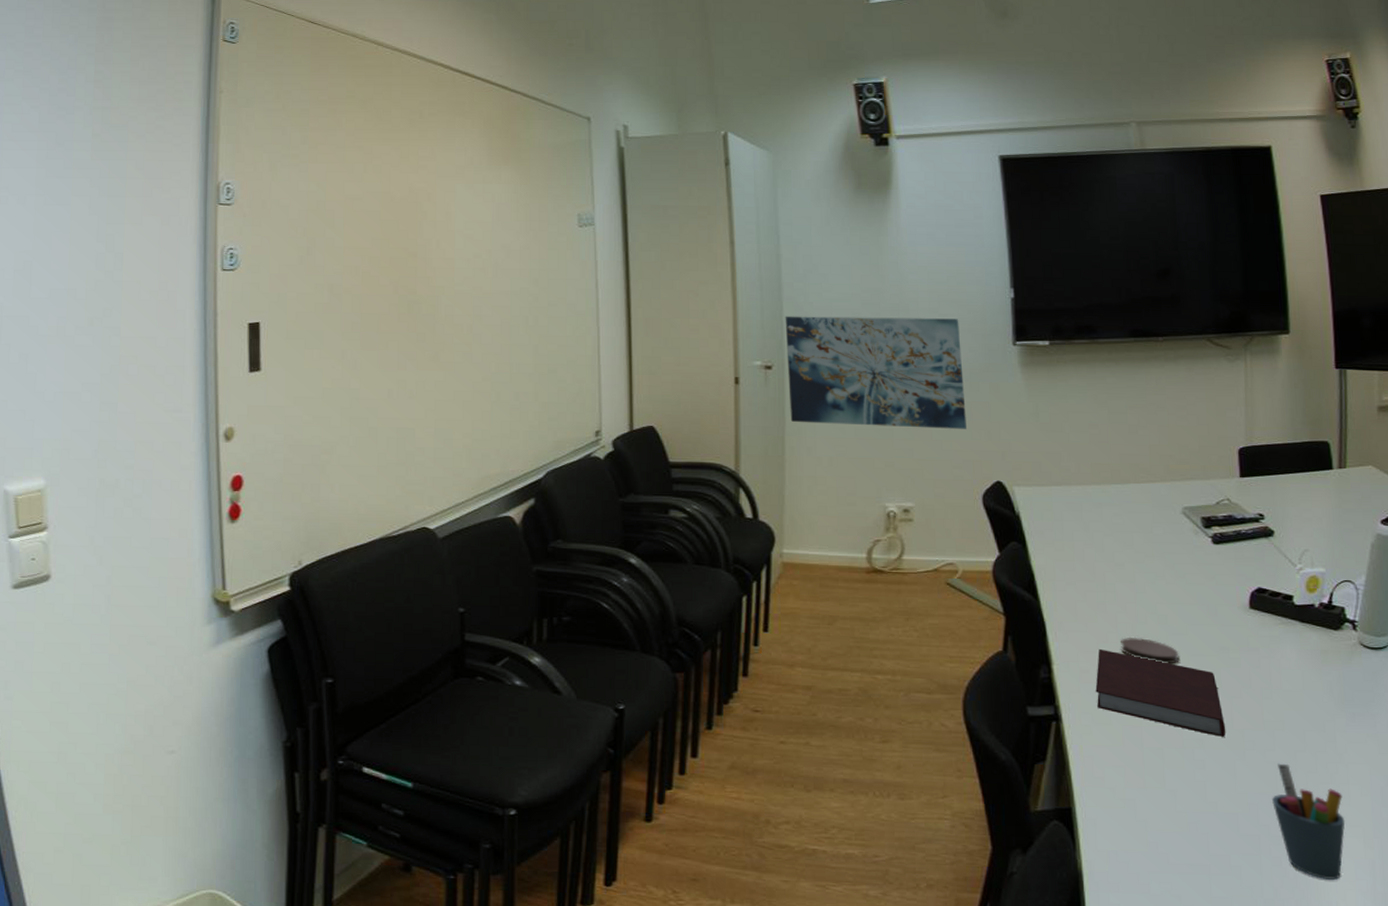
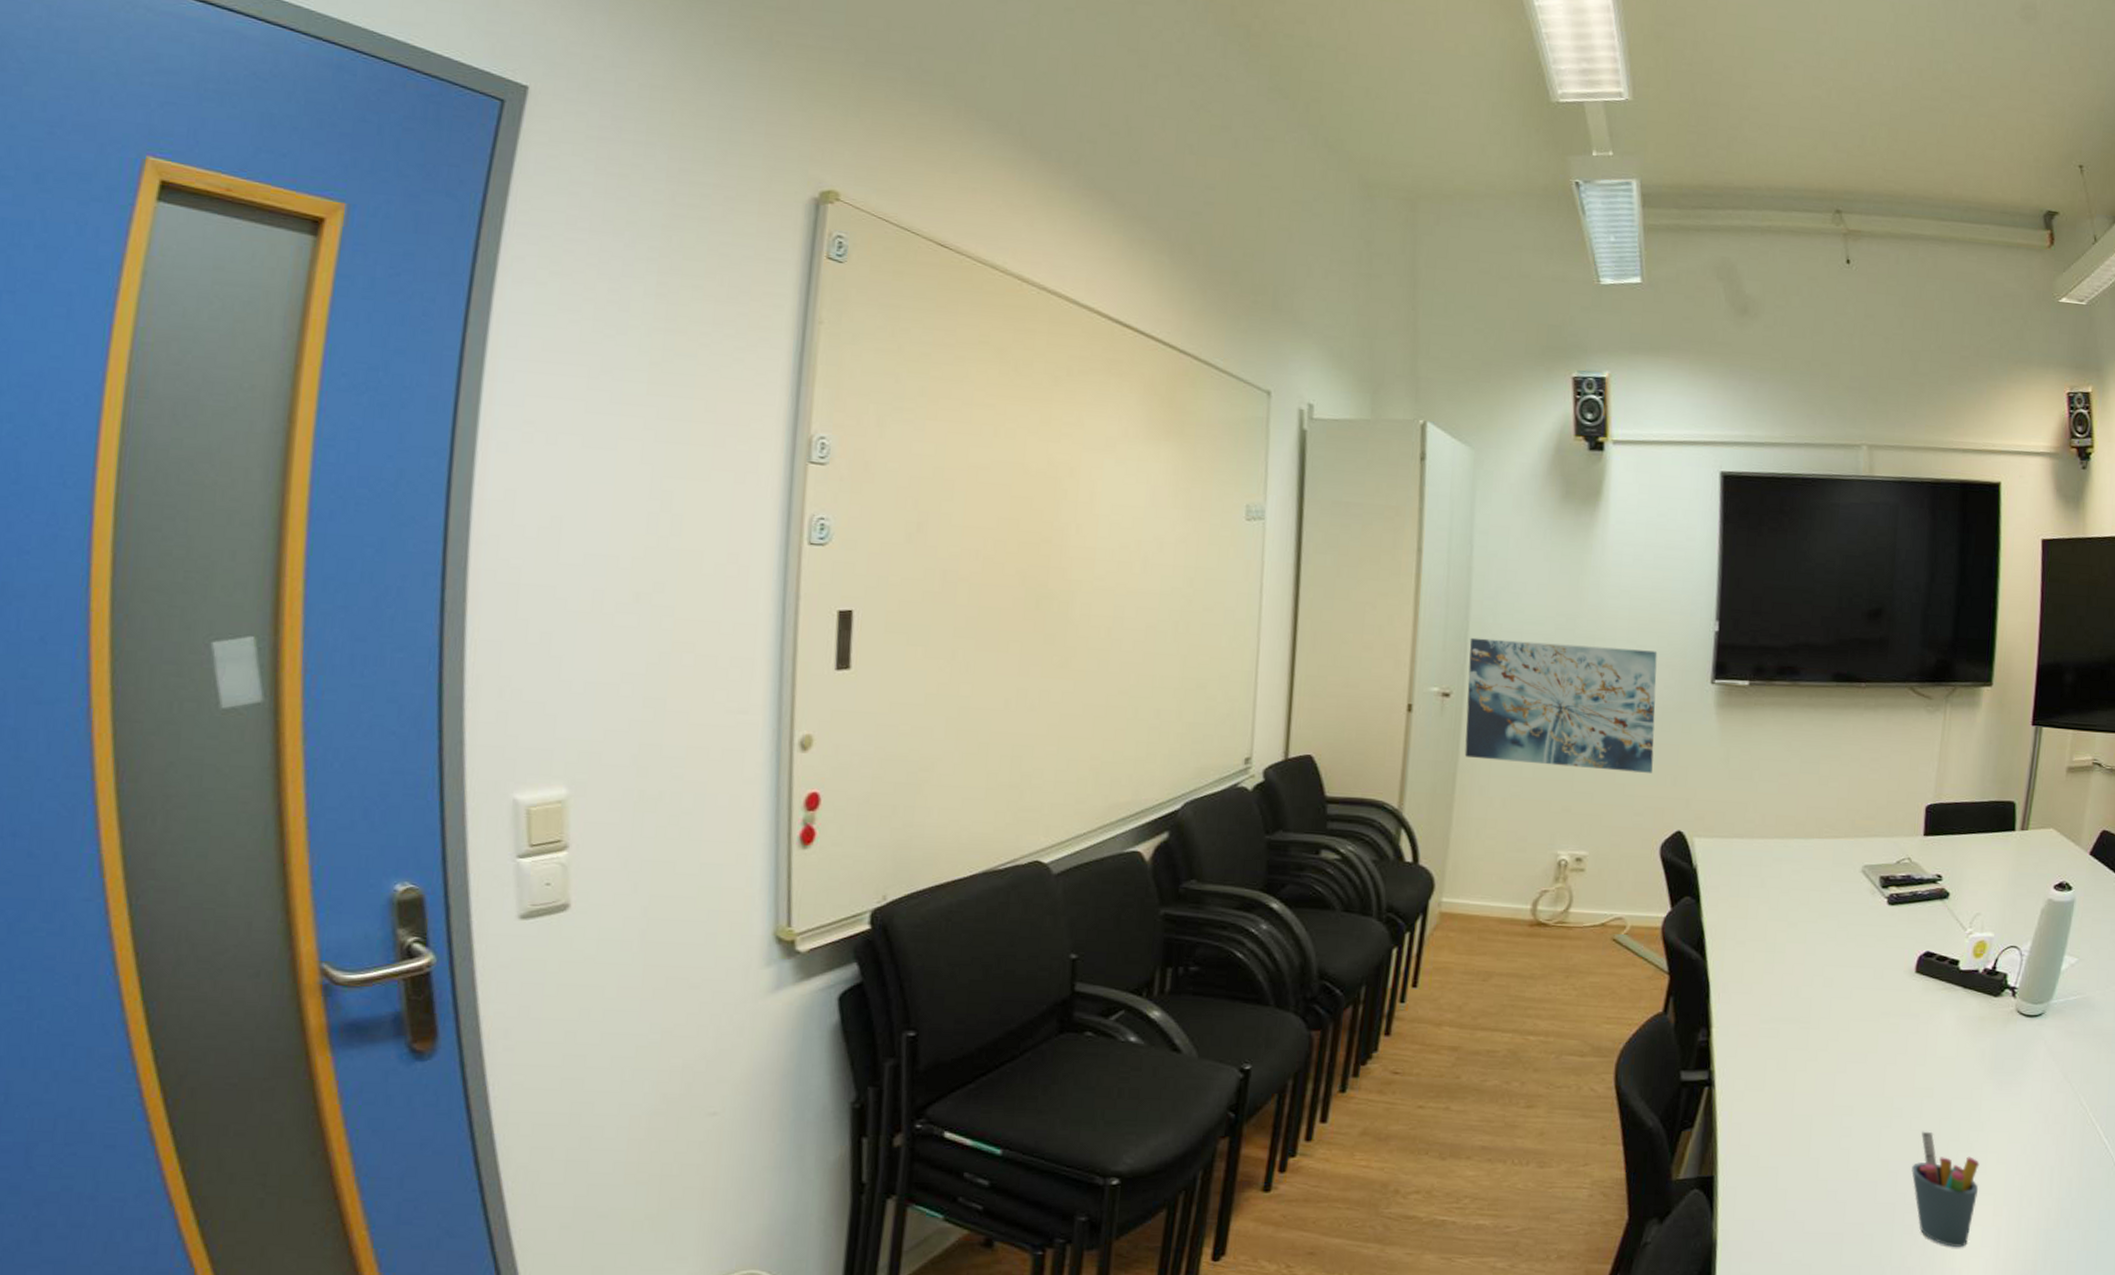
notebook: present [1095,648,1225,737] -> none [1752,1011,1876,1104]
coaster: present [1121,636,1180,664] -> none [1783,999,1840,1029]

